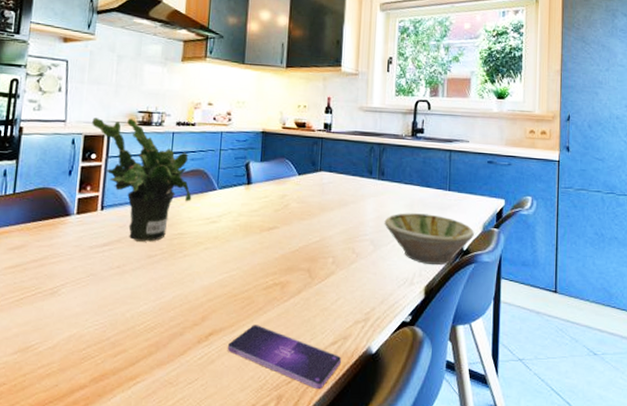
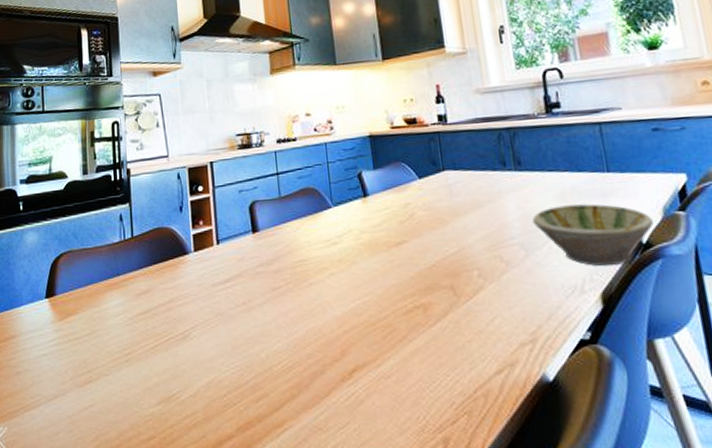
potted plant: present [92,118,192,242] -> none [193,143,307,274]
smartphone: present [227,325,341,389] -> none [374,356,512,428]

